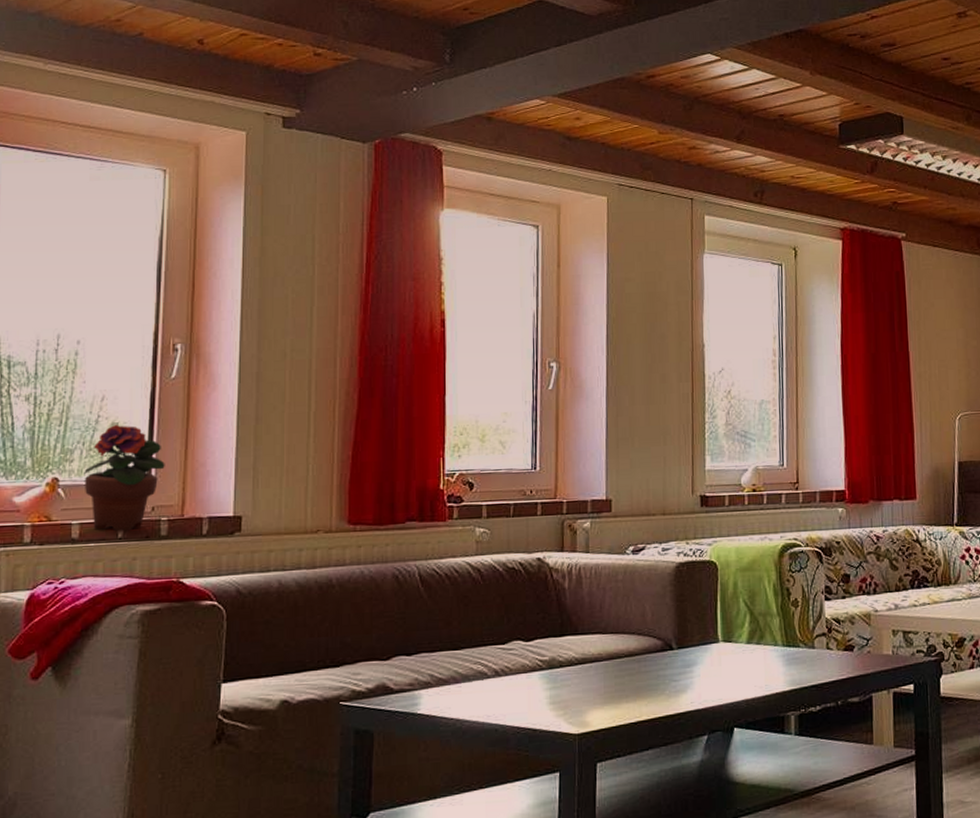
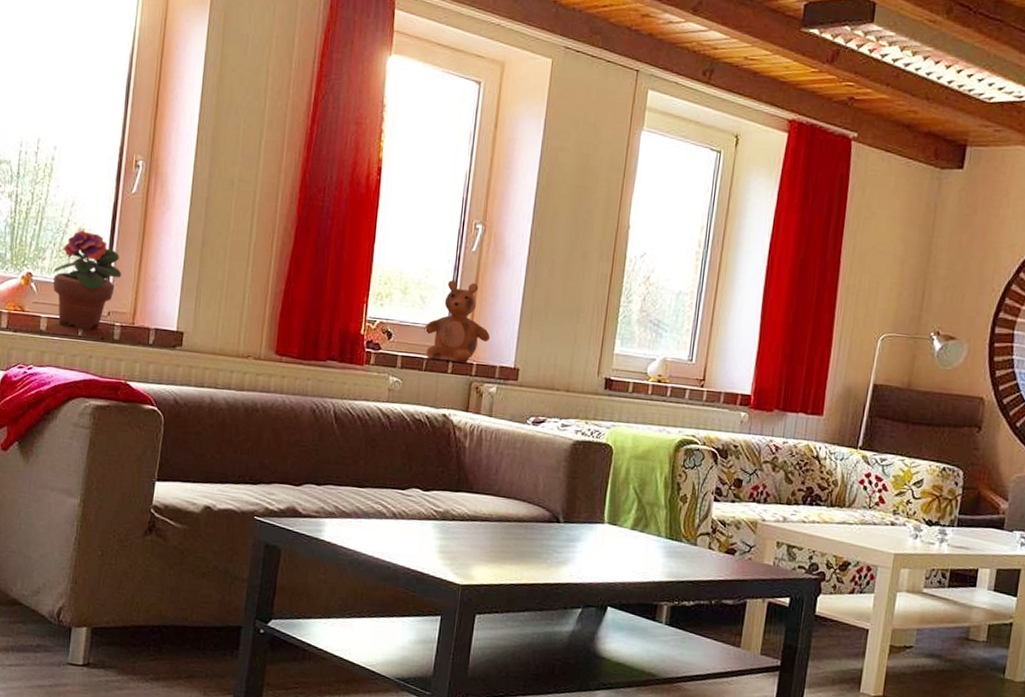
teddy bear: none [507,420,577,505] -> present [424,280,490,365]

